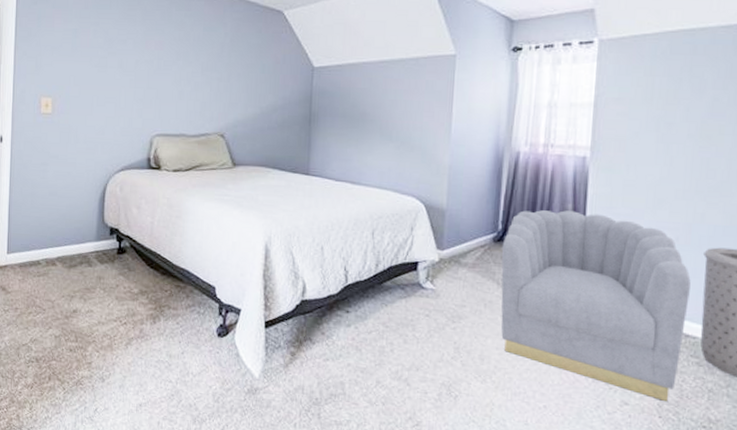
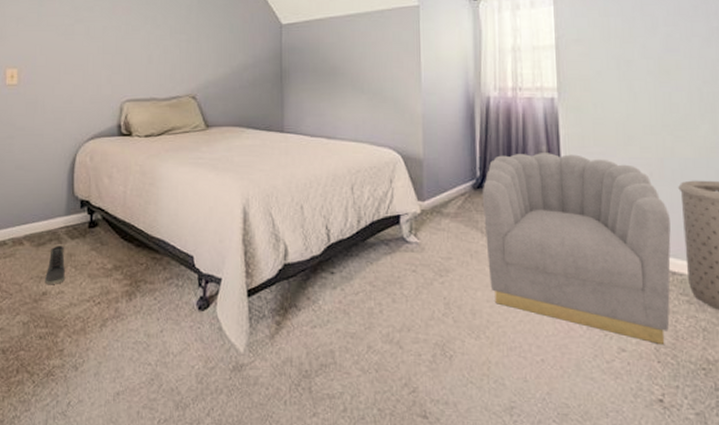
sneaker: none [76,268,94,303] -> present [45,246,65,284]

